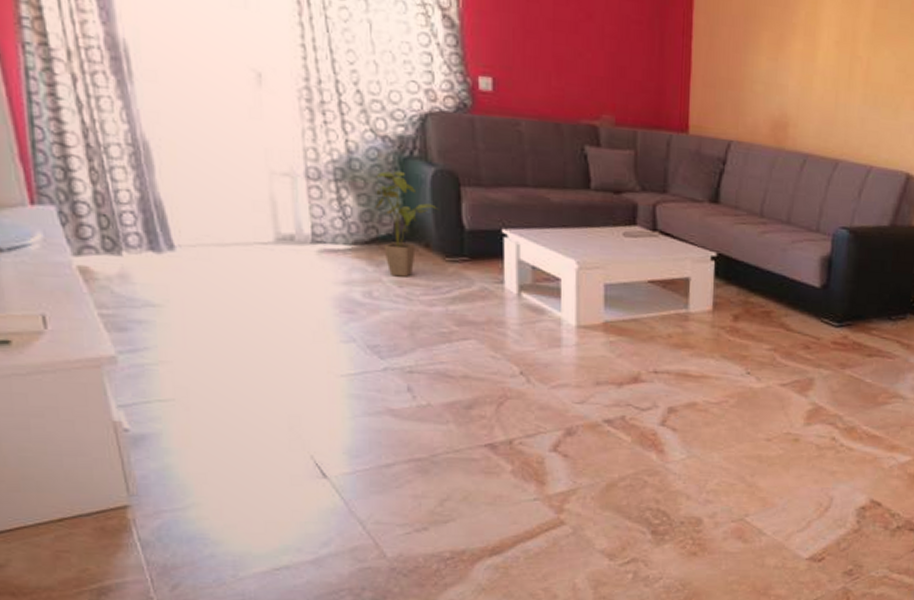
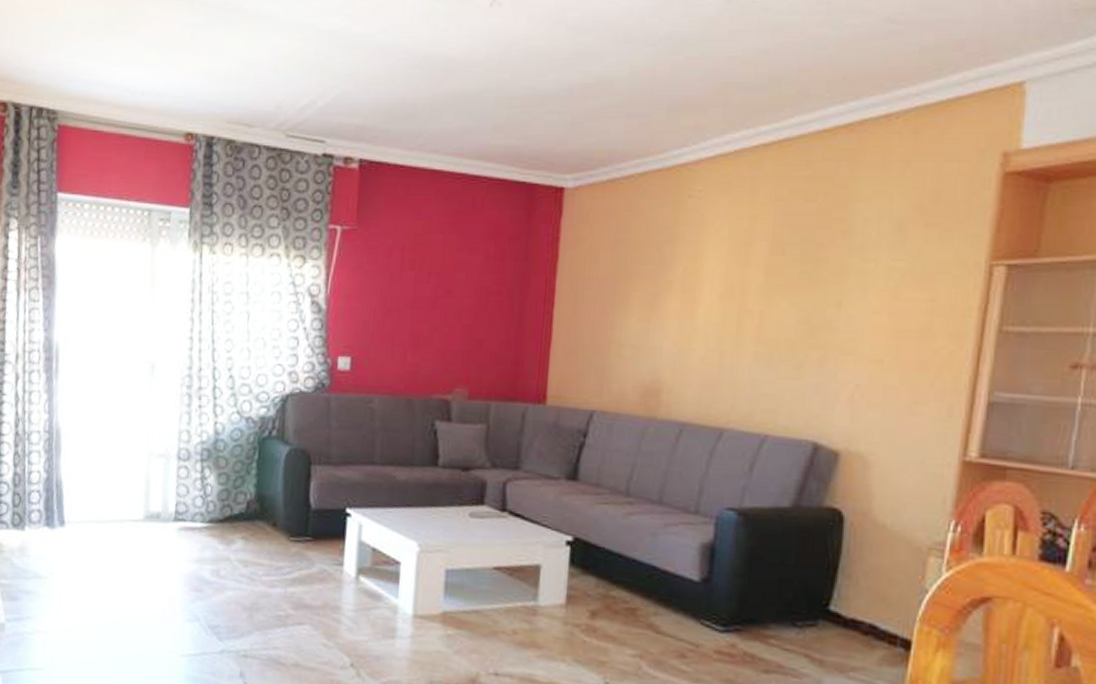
house plant: present [375,171,439,277] -> none [232,450,289,557]

